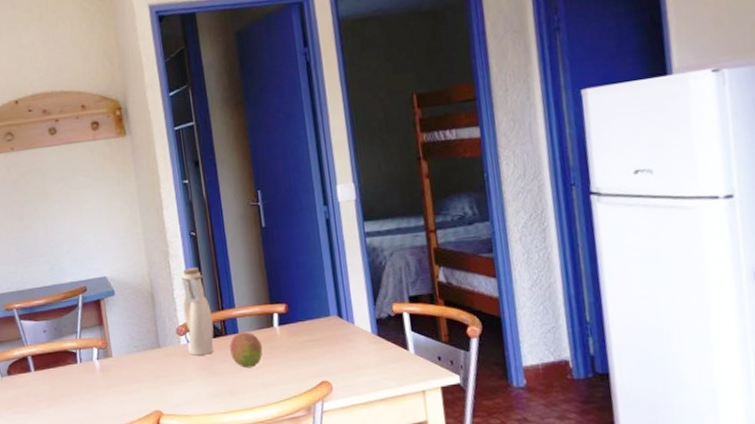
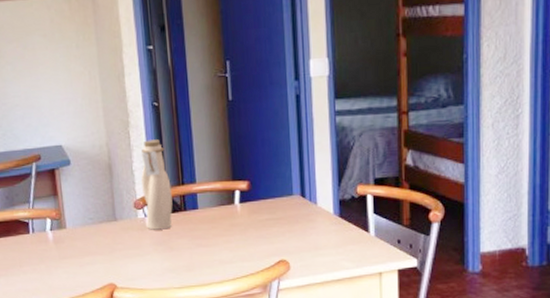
fruit: present [230,332,263,369] -> none [188,208,221,245]

